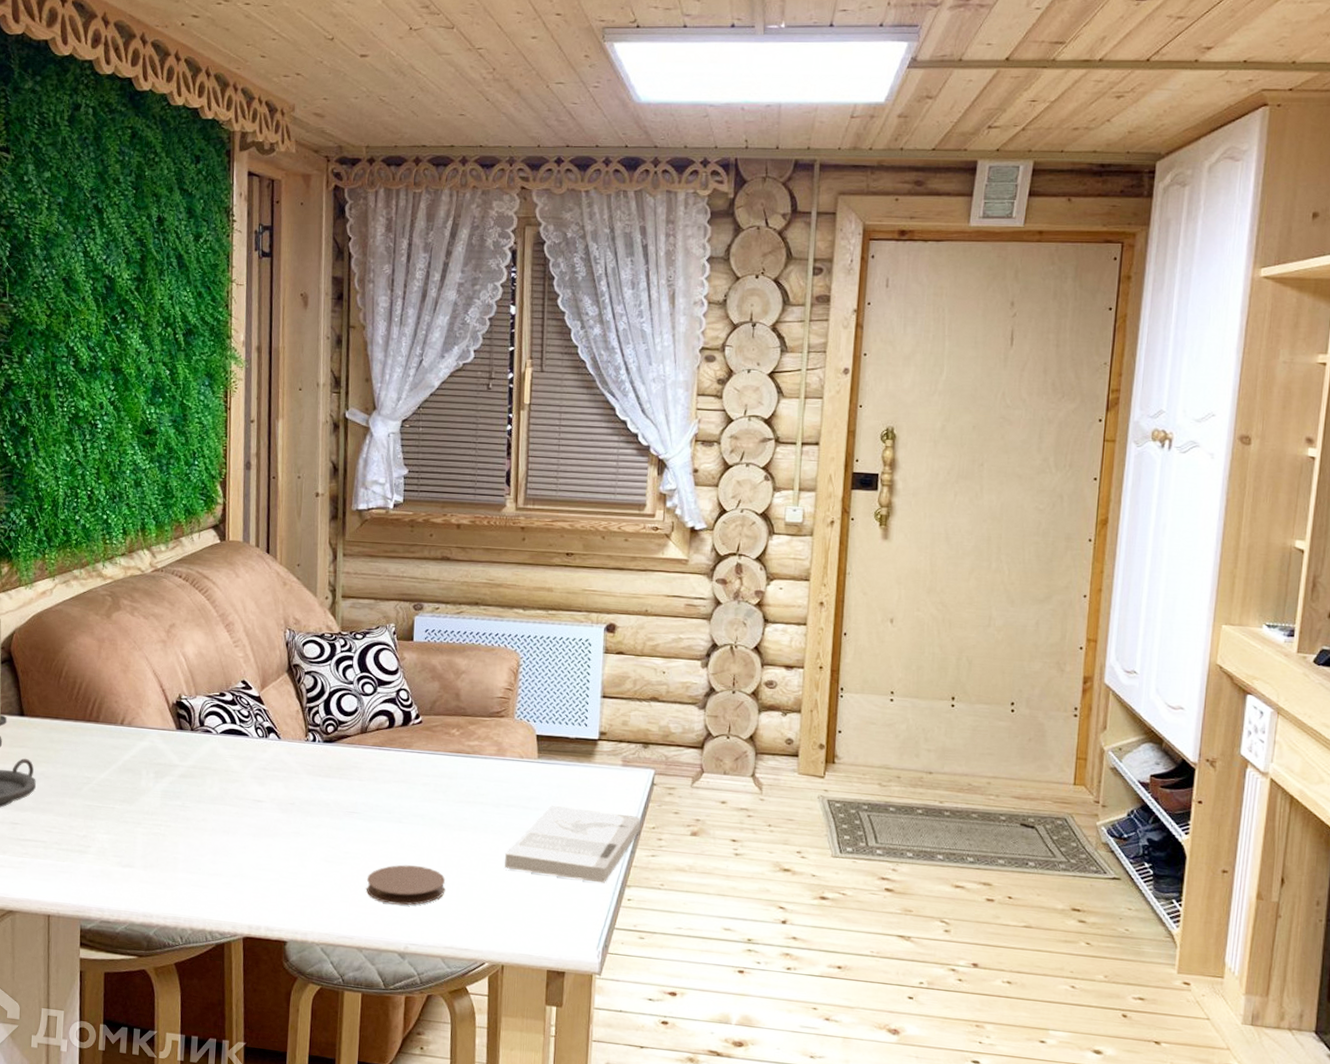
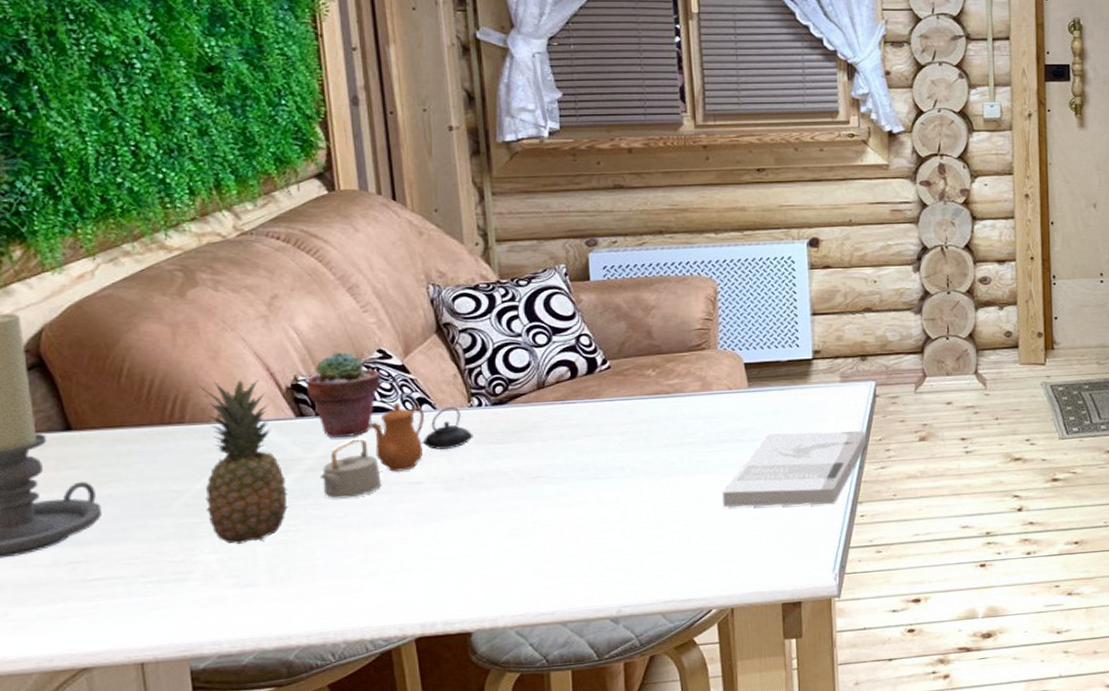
fruit: none [105,691,164,831] -> present [200,379,288,544]
potted succulent: none [186,678,243,753] -> present [305,352,382,439]
teapot: none [189,728,306,805] -> present [321,402,474,499]
coaster: present [366,864,446,906] -> none [563,521,658,569]

